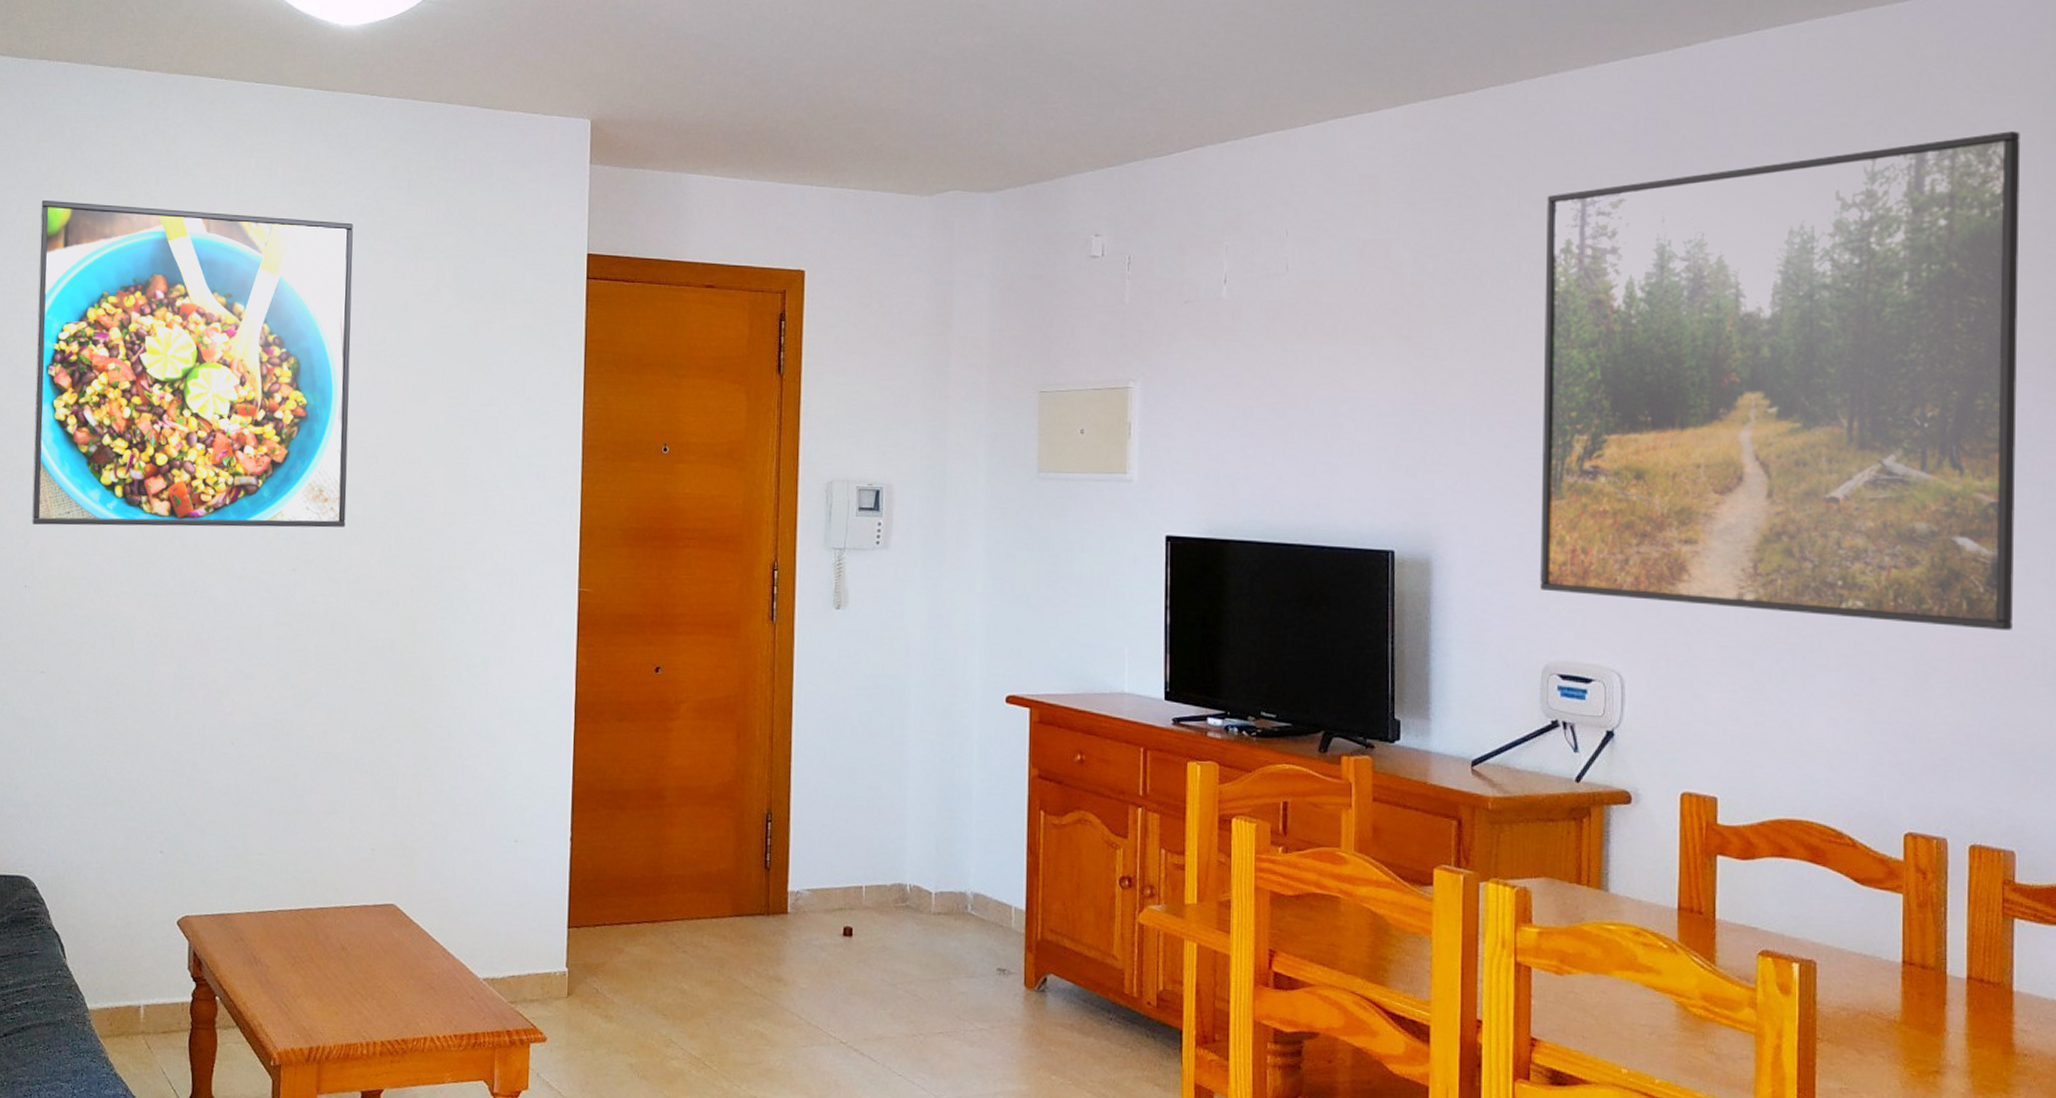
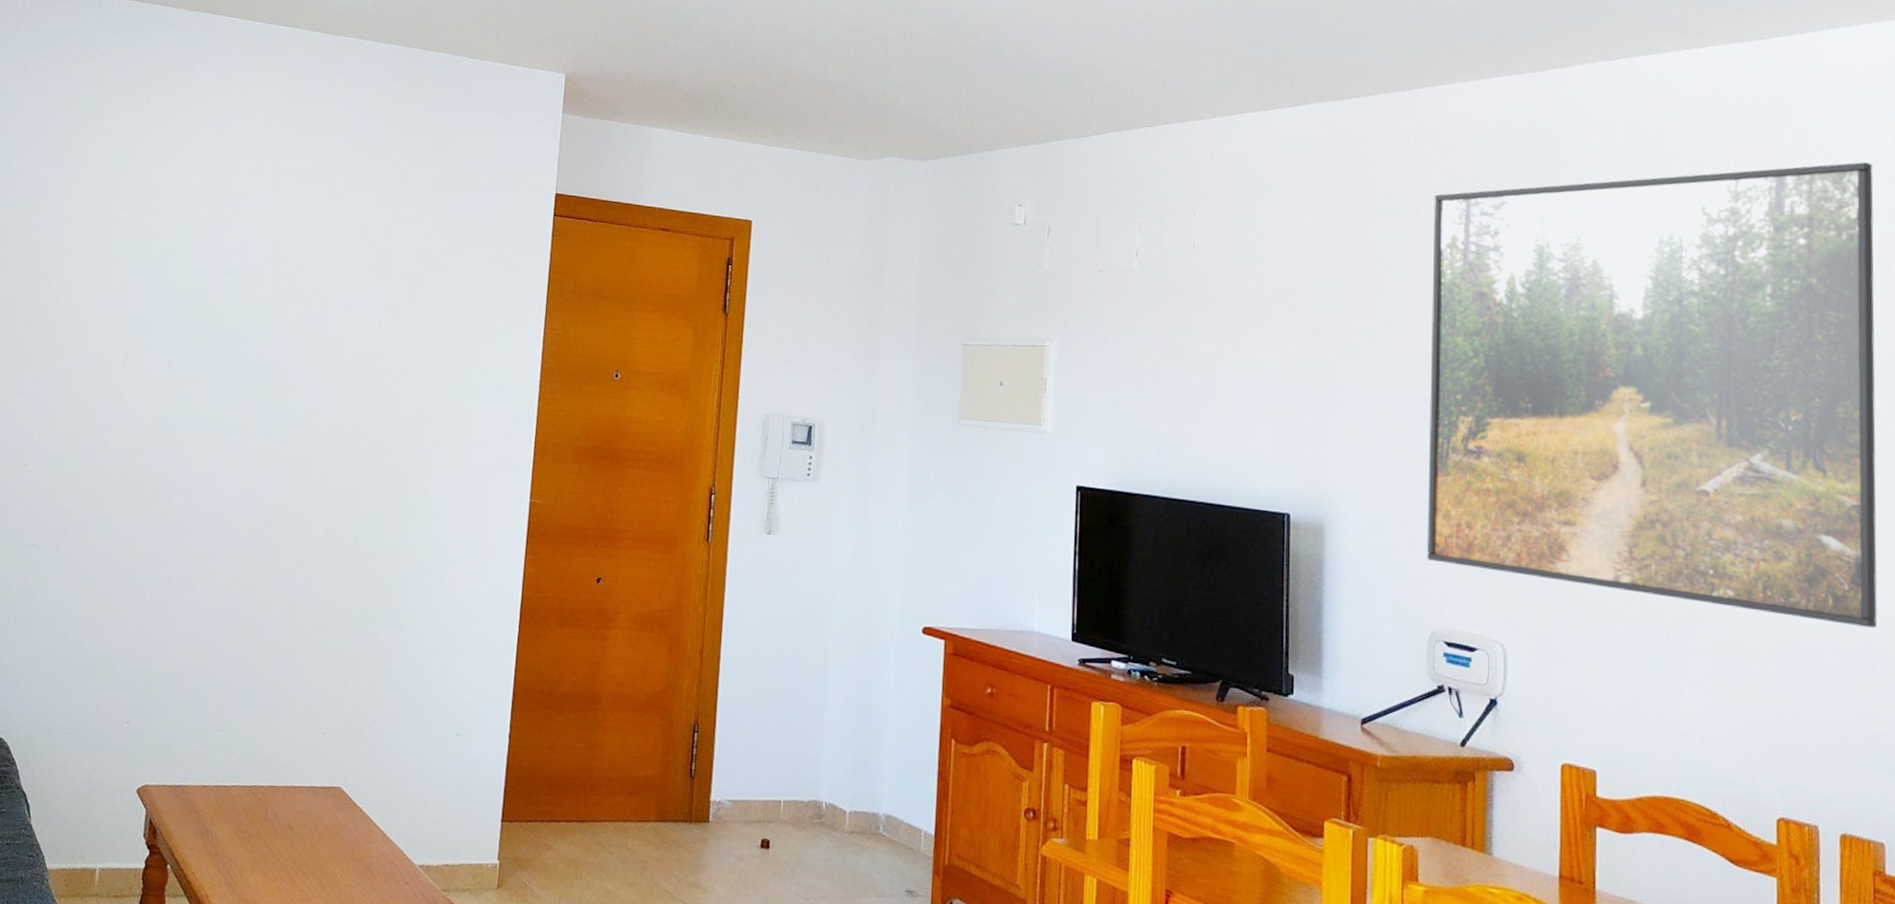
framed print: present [31,199,353,528] -> none [35,115,346,429]

